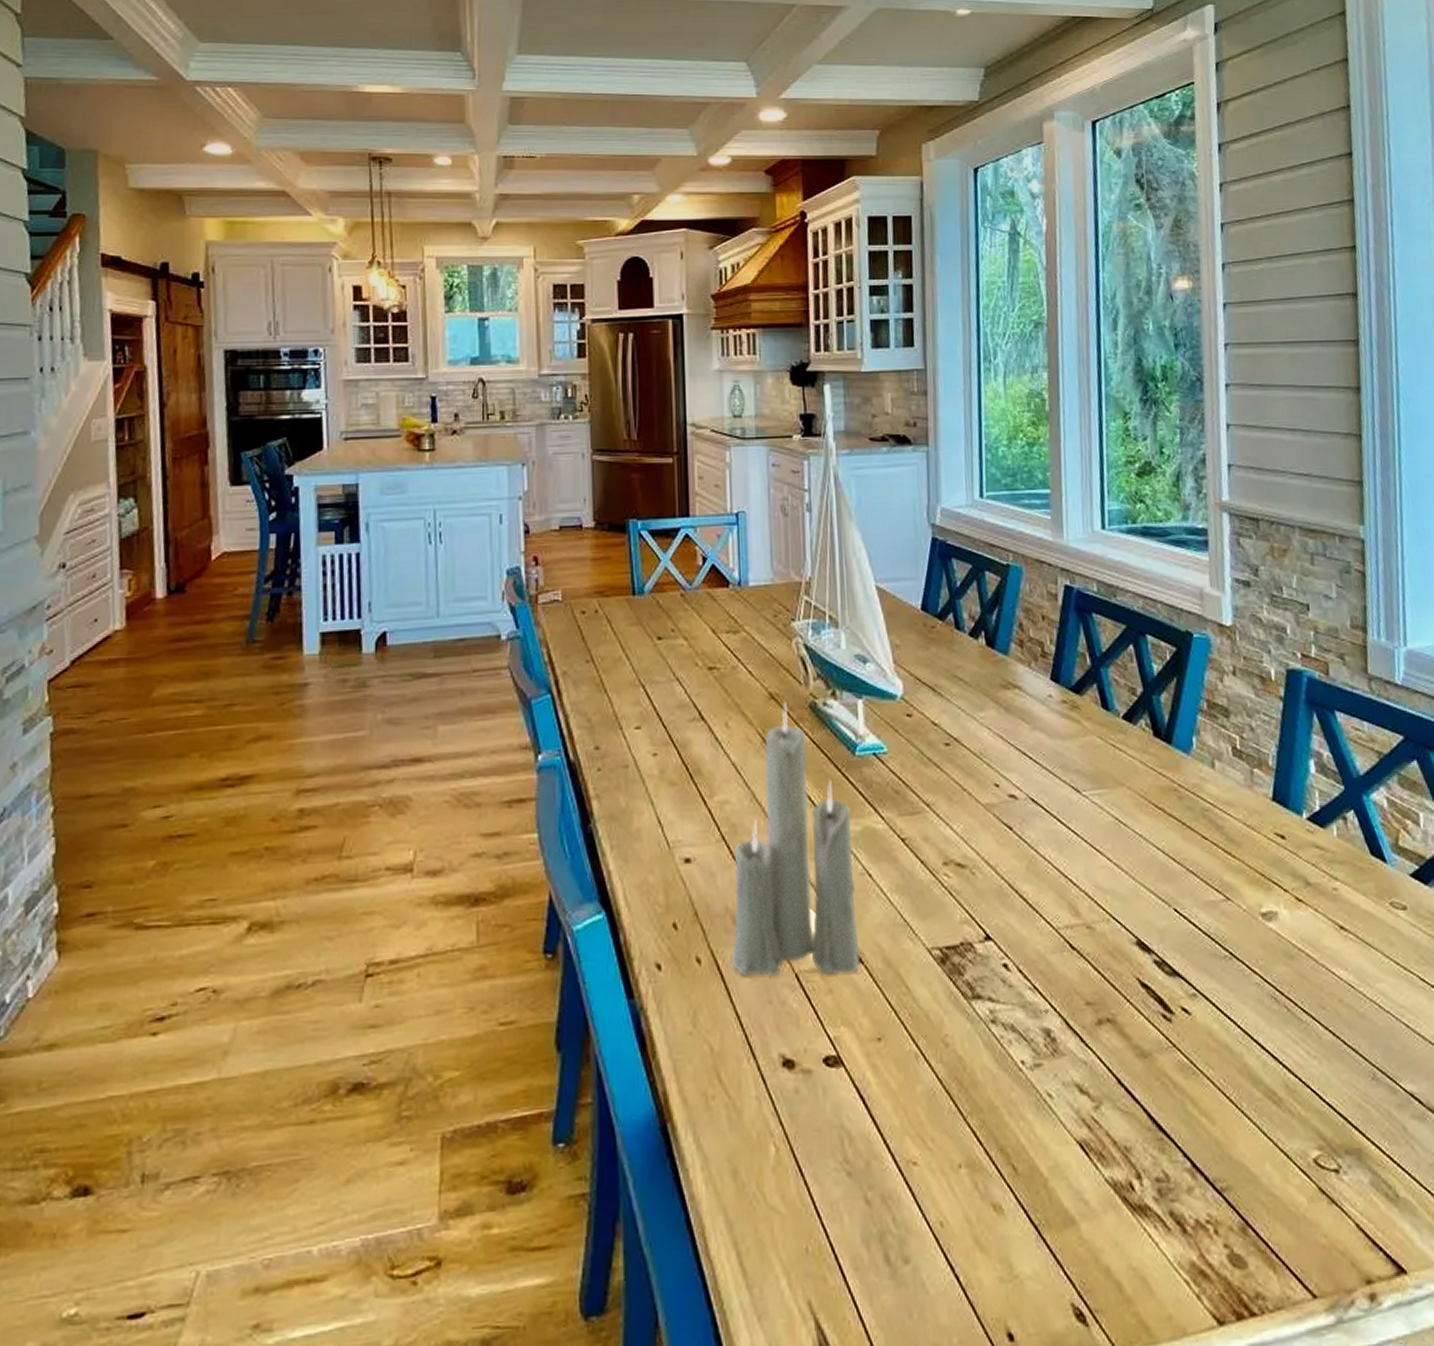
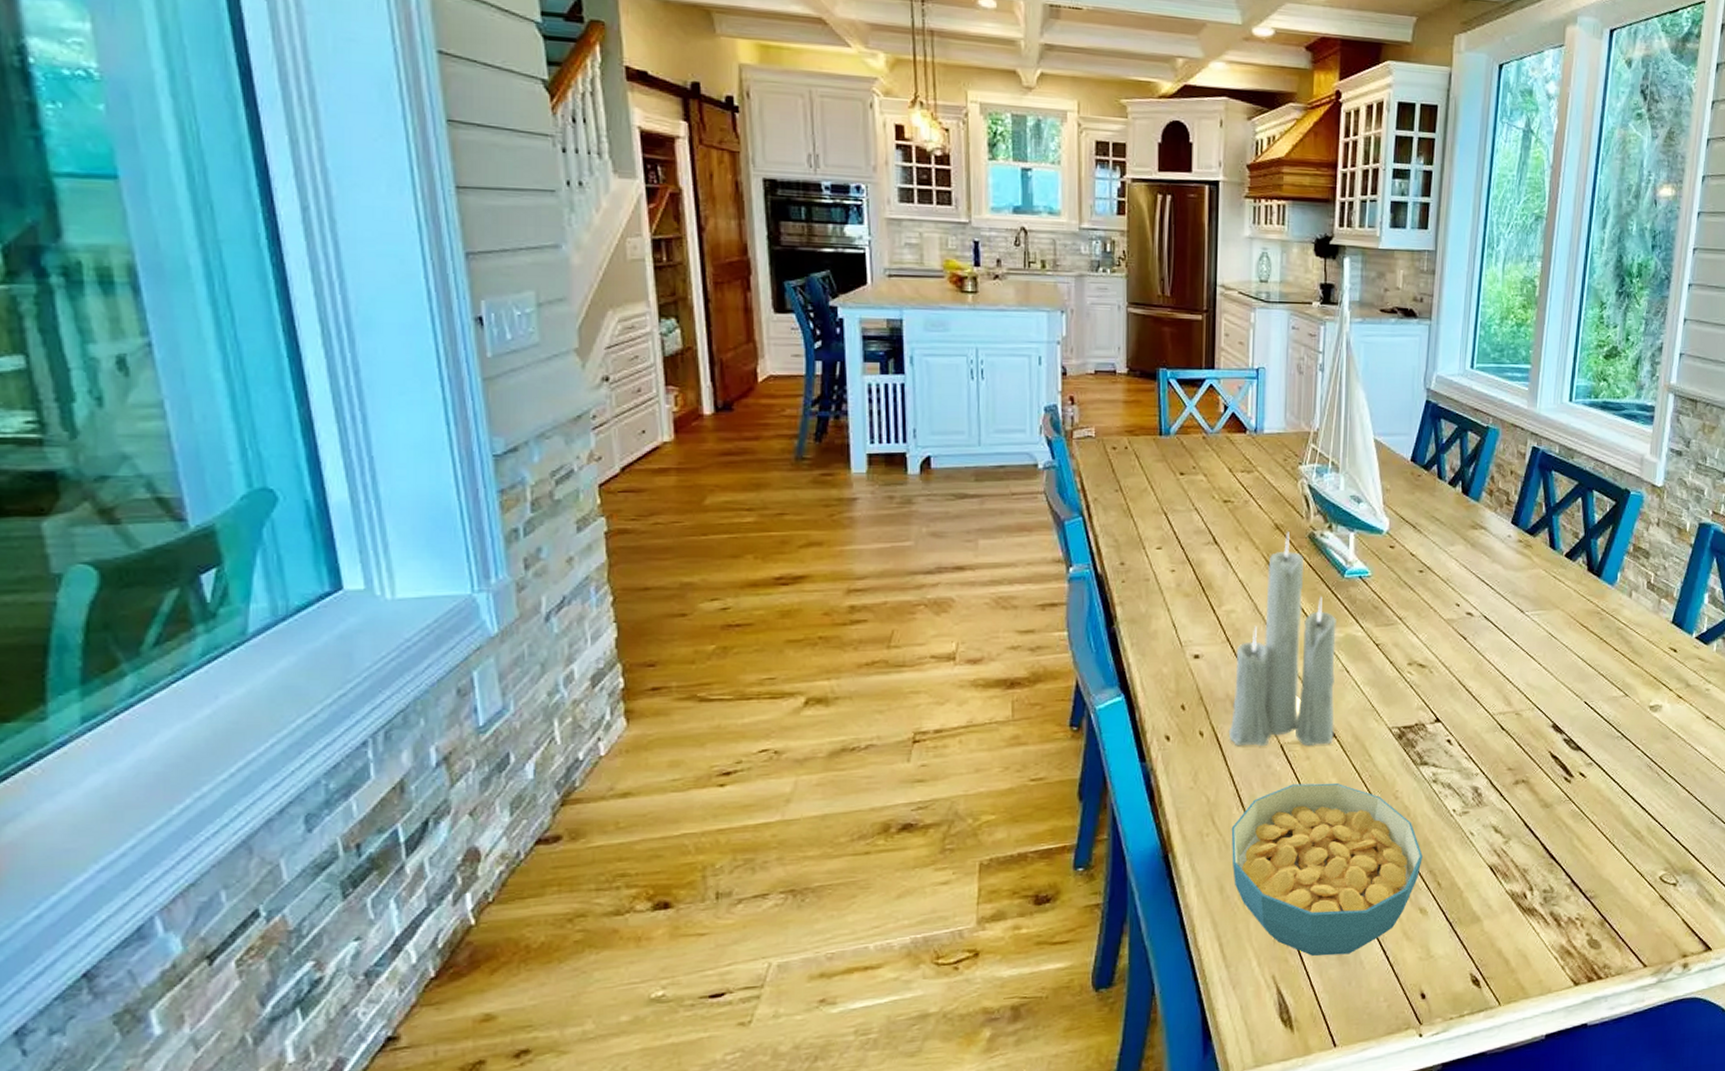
cereal bowl: none [742,1024,989,1274] -> present [1231,782,1423,956]

